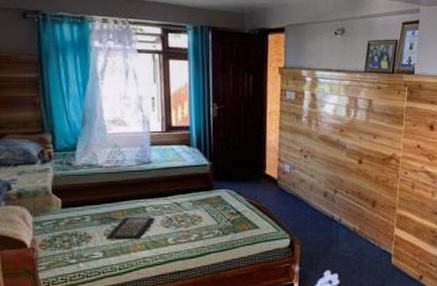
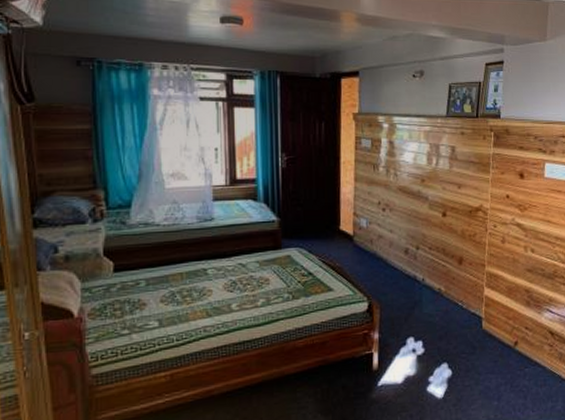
clutch bag: present [99,216,155,241] -> none [155,280,217,308]

